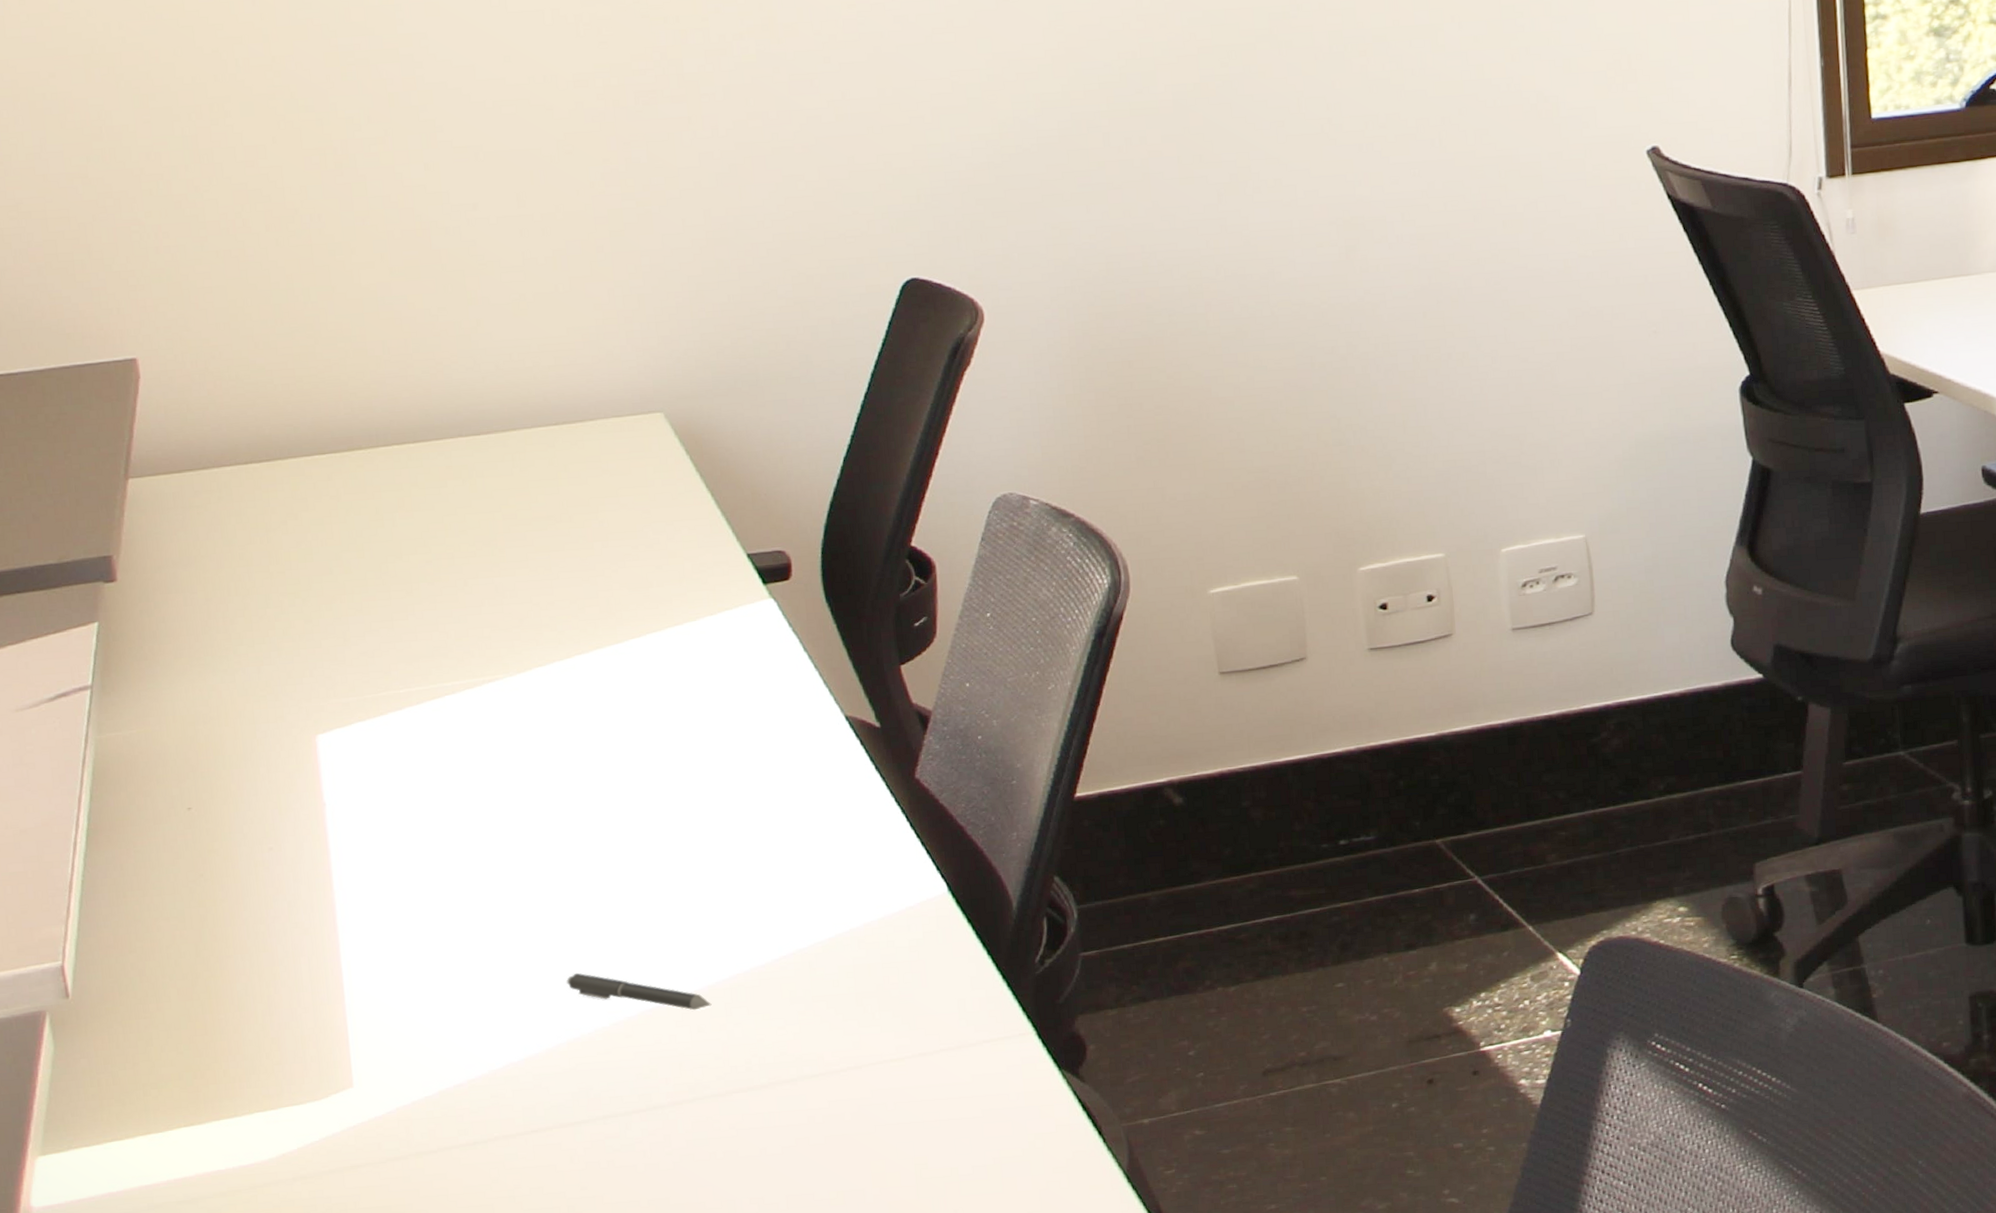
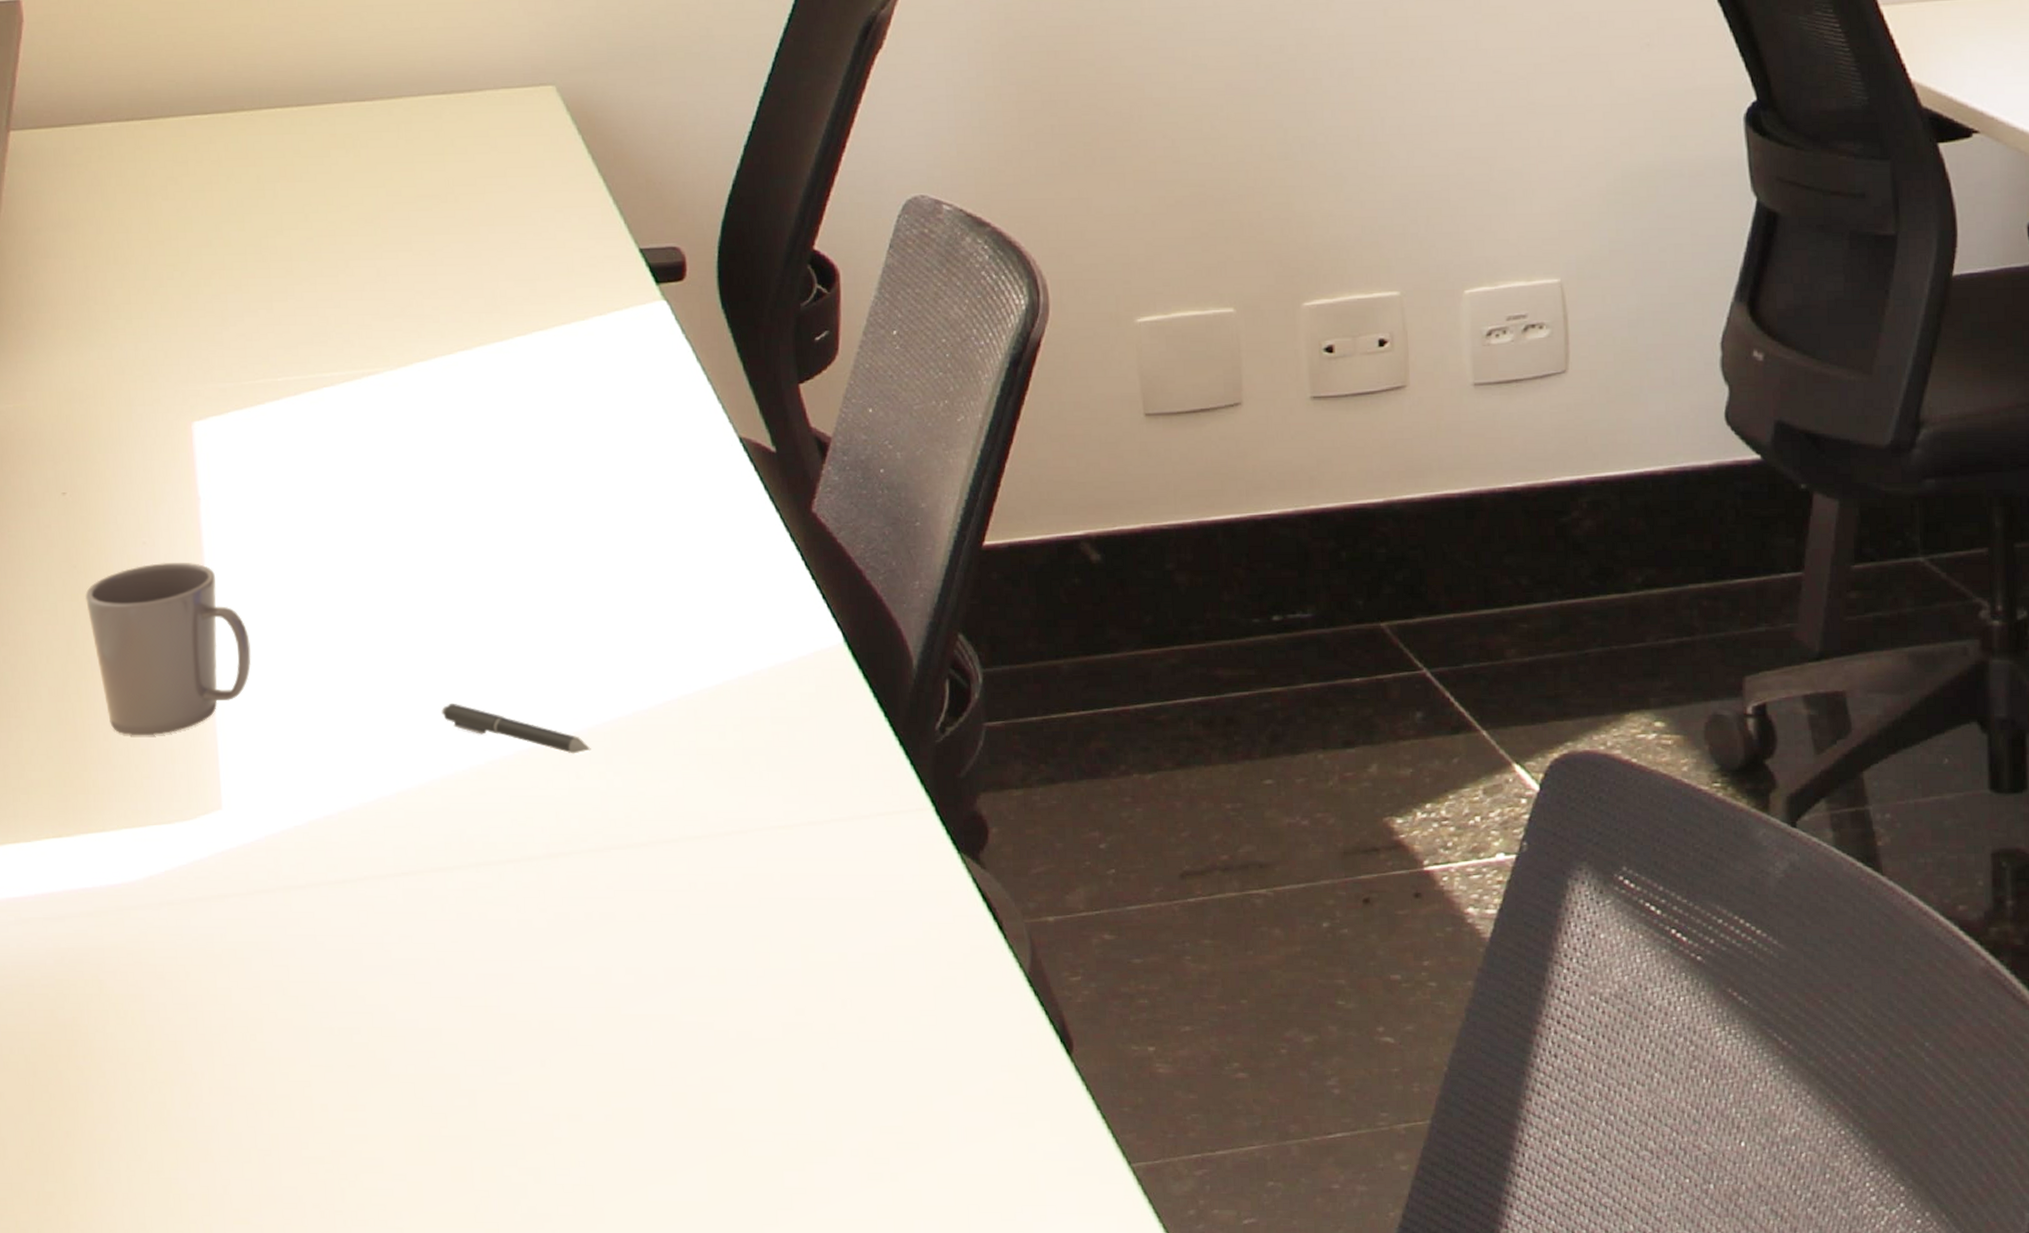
mug: none [213,863,380,1027] -> present [85,562,252,736]

